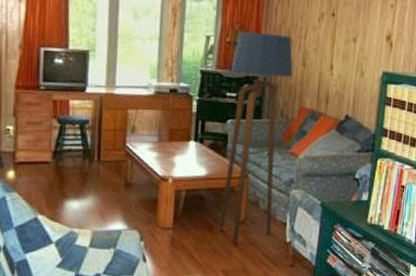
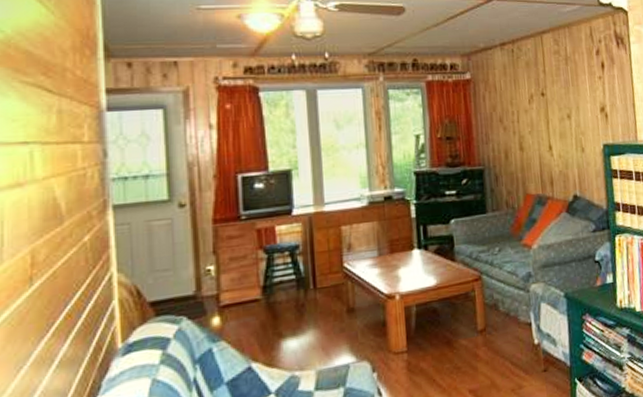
floor lamp: present [219,31,293,245] -> none [446,122,517,358]

